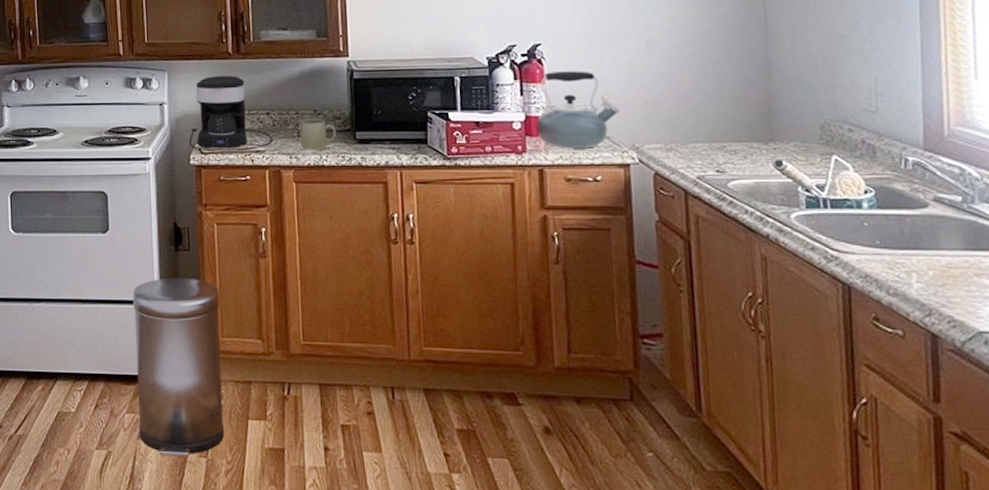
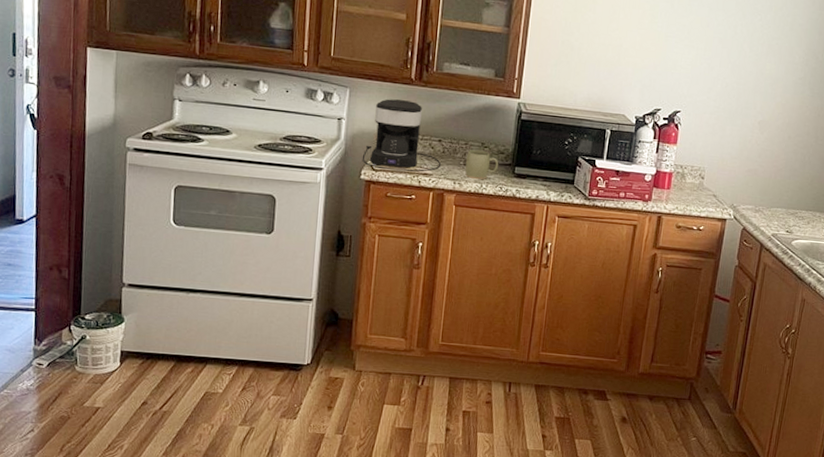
pedal bin: present [133,277,224,457] -> none [282,279,373,434]
kettle: present [535,71,620,149] -> none [662,136,729,204]

